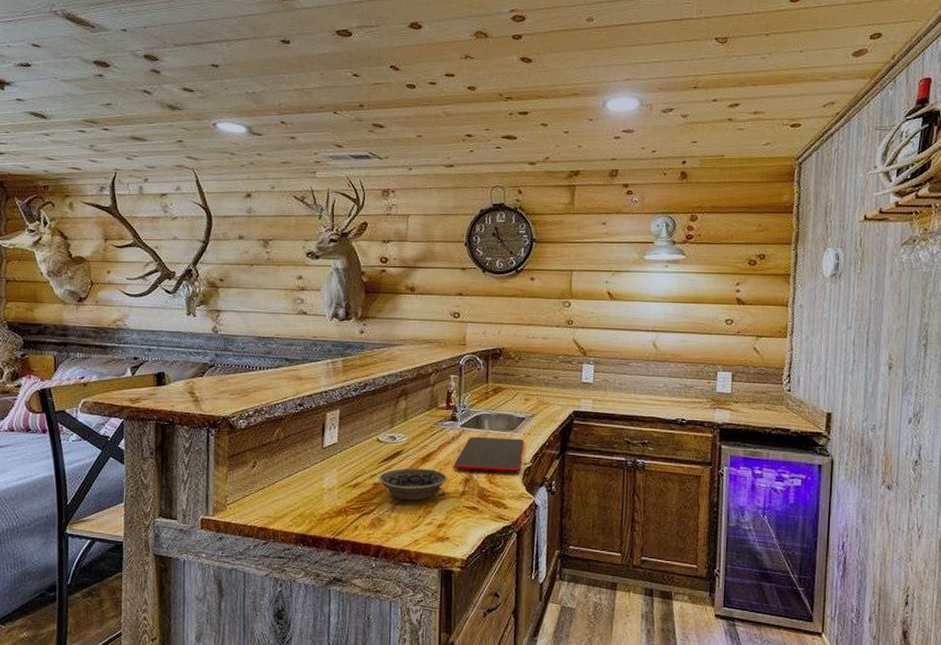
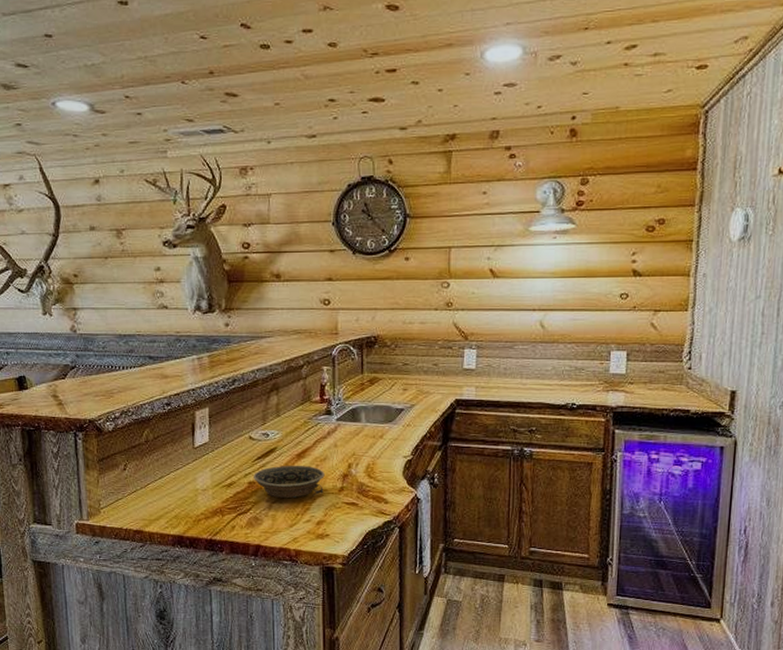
cutting board: present [454,437,525,472] -> none [331,431,404,466]

